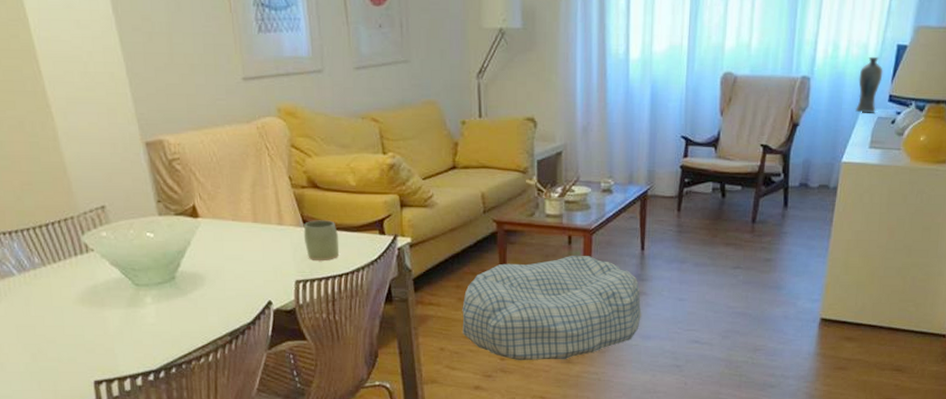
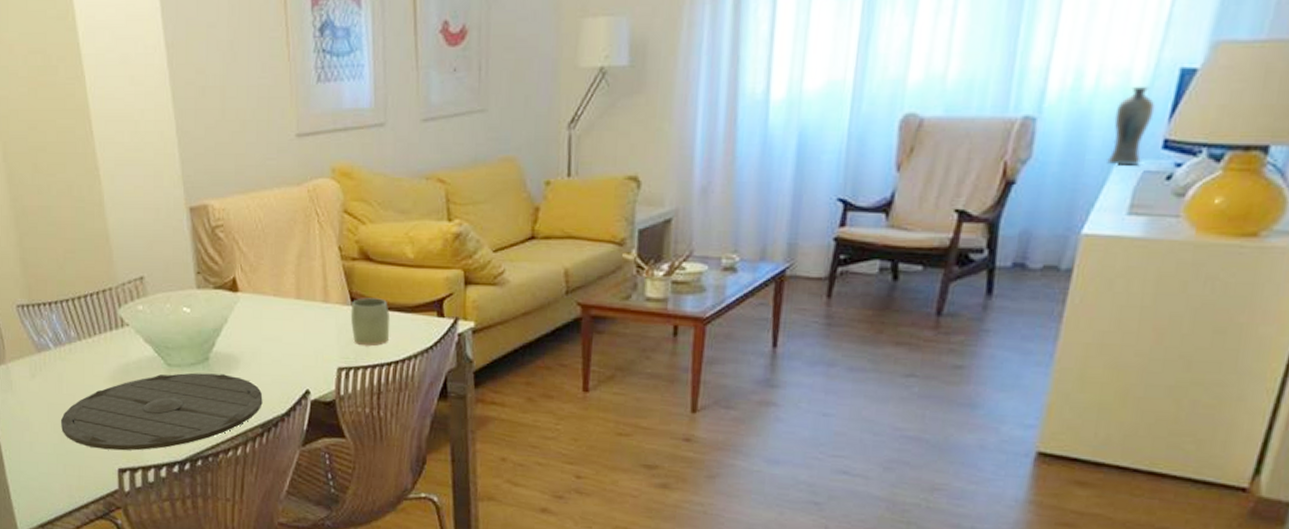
placemat: none [30,291,229,365] -> present [60,372,263,451]
dog bed: present [462,256,642,361] -> none [530,351,769,484]

